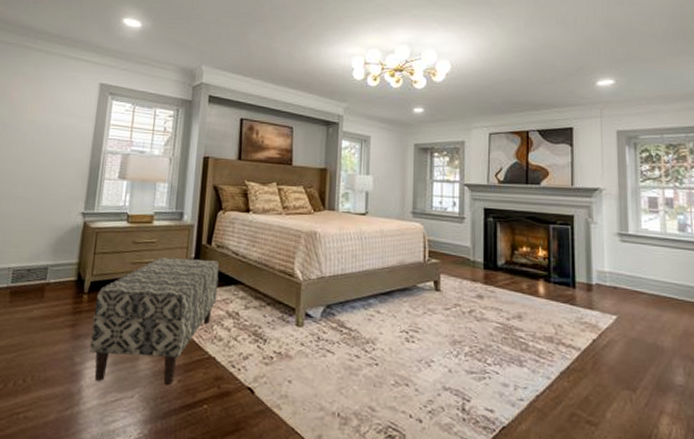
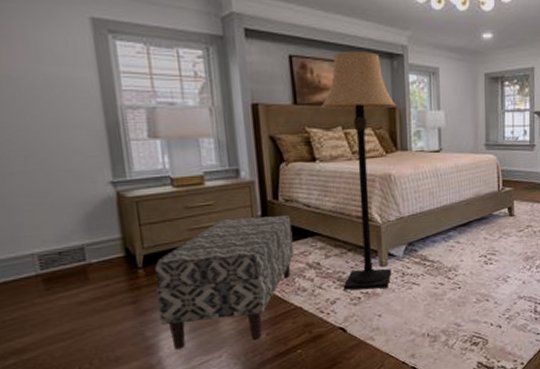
lamp: none [257,117,329,351] -> present [320,50,397,290]

